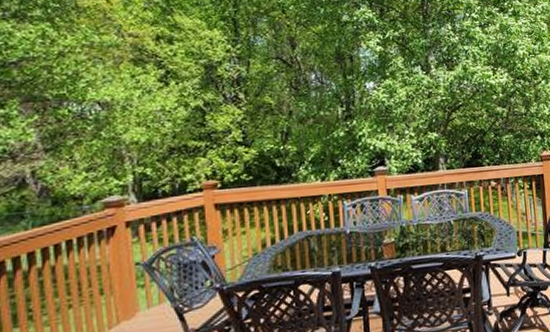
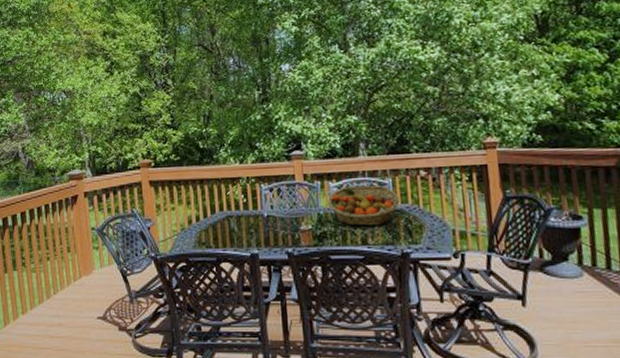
fruit basket: none [409,196,474,236] -> present [327,185,400,227]

